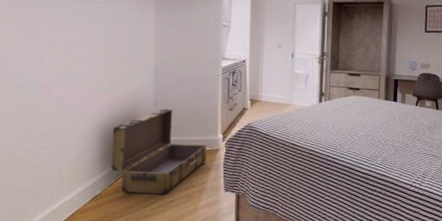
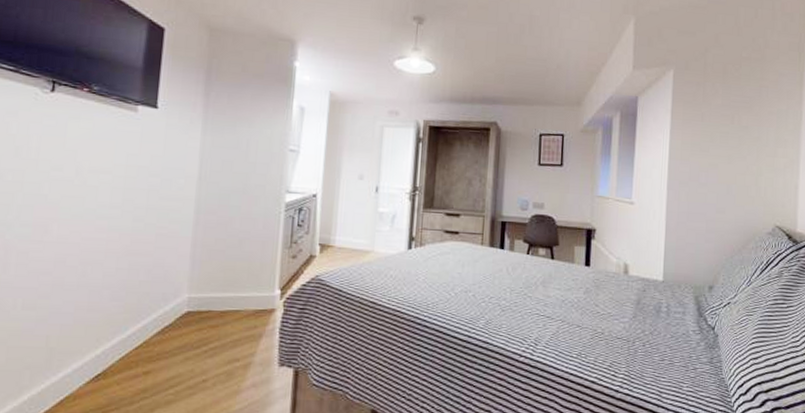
suitcase: present [111,108,207,195] -> none [123,255,259,372]

